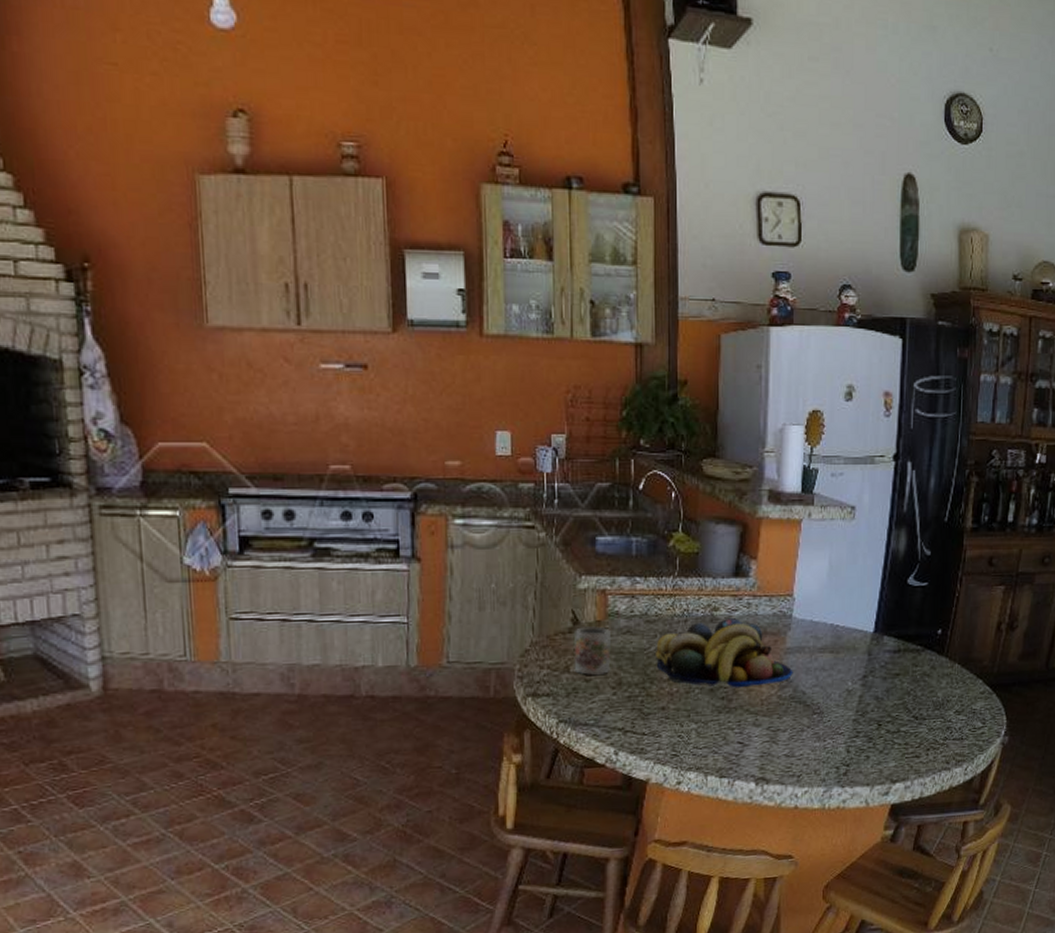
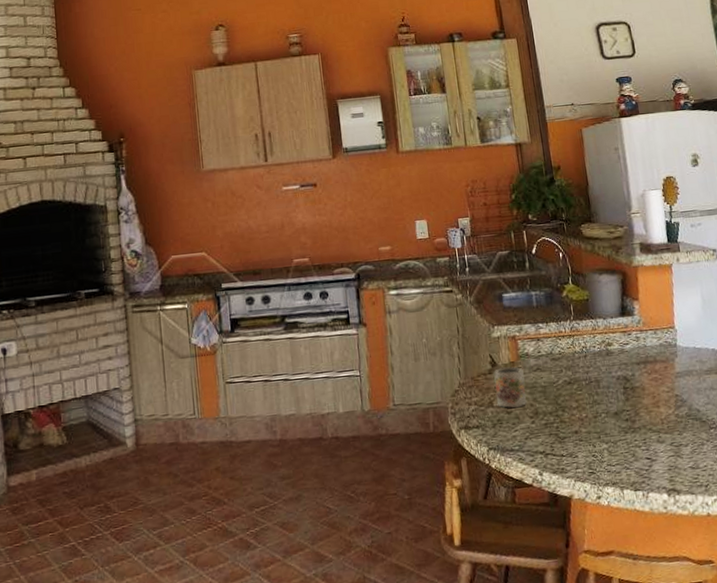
fruit bowl: present [656,618,793,688] -> none [563,351,686,411]

